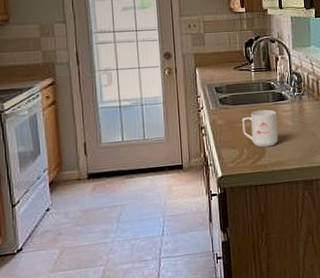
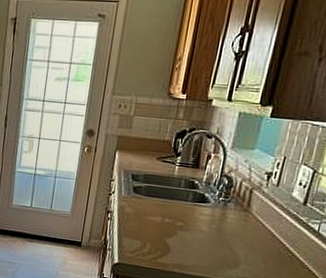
mug: present [242,109,278,148] -> none [150,207,194,248]

